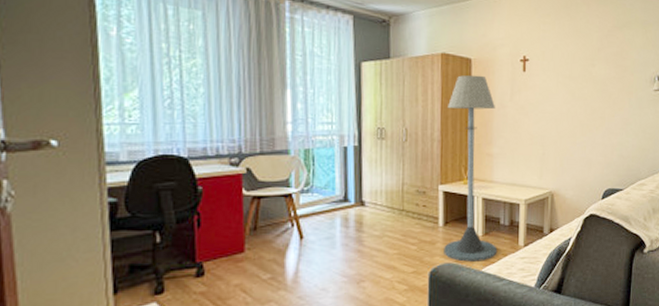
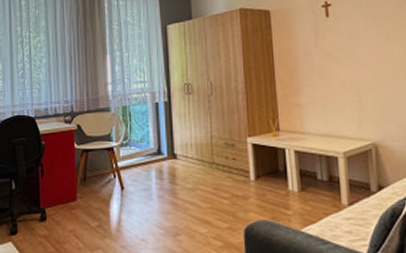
floor lamp: present [444,75,498,262] -> none [250,25,318,220]

